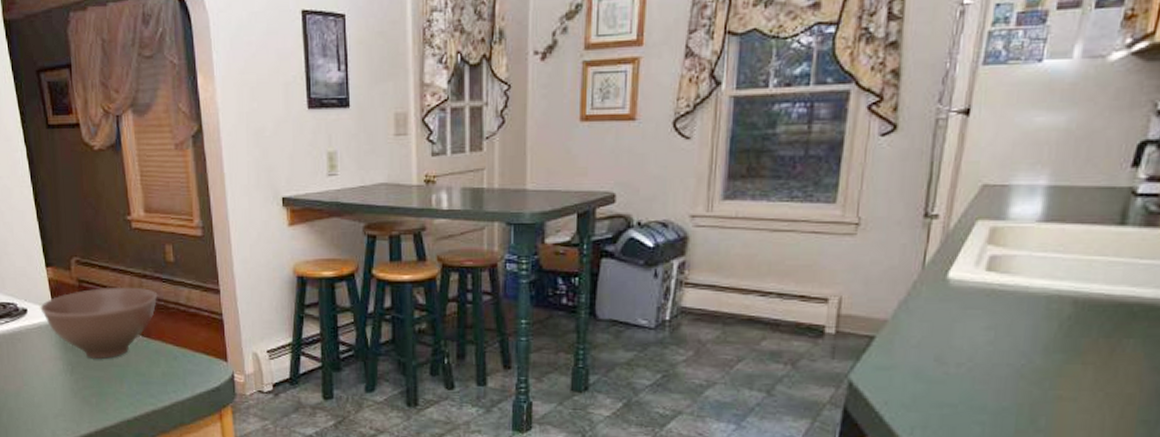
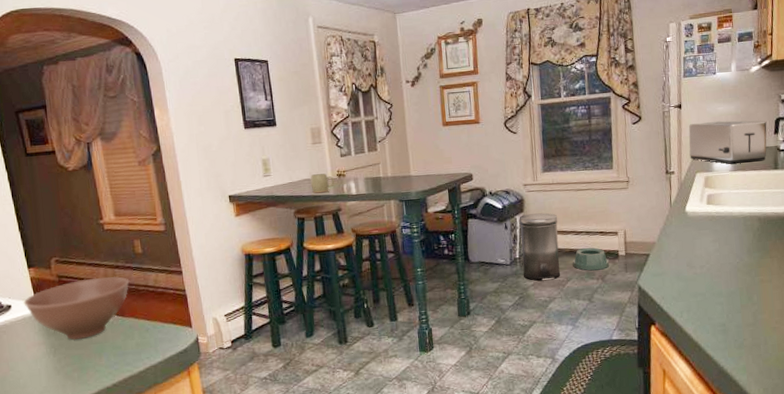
mug: none [388,178,419,204] -> present [310,173,334,194]
pedal bin: none [673,259,737,357] -> present [519,212,560,282]
pet bowl: none [750,316,808,351] -> present [573,247,610,271]
toaster: none [970,139,1121,210] -> present [688,120,767,164]

